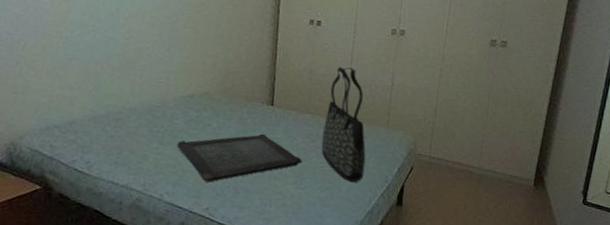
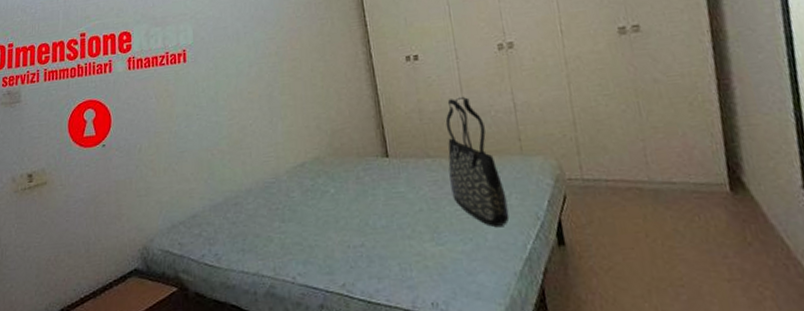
serving tray: present [176,133,302,183] -> none [298,189,435,255]

